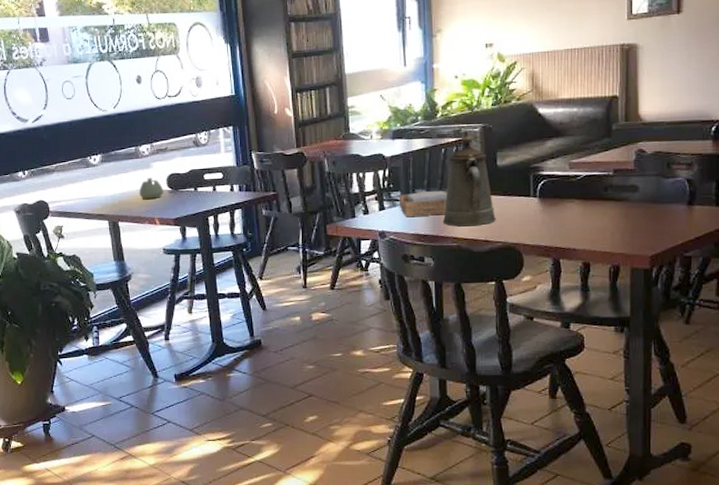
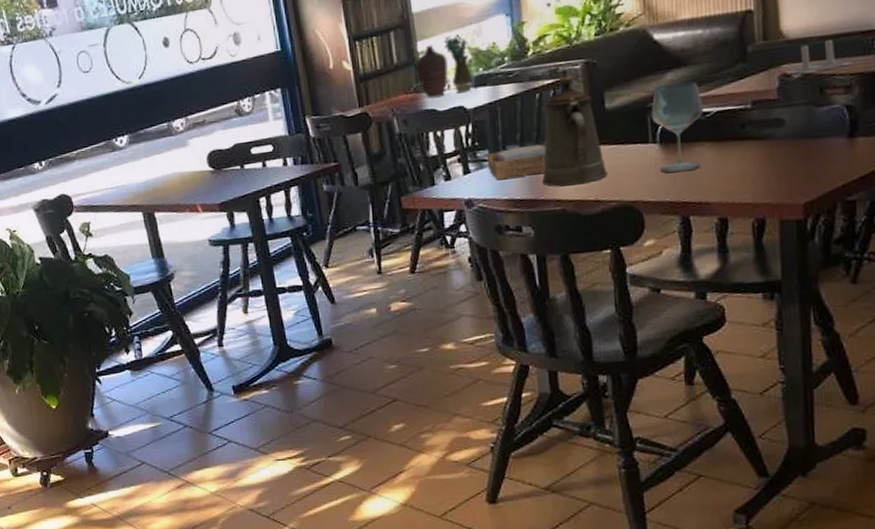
sugar bowl: present [139,178,164,199] -> none [176,157,205,183]
decorative vase: none [345,101,373,146] -> present [415,44,449,99]
vase: none [370,95,392,143] -> present [444,36,474,93]
wine glass: none [533,149,576,223] -> present [651,81,705,173]
napkin holder: none [641,126,694,152] -> present [786,40,852,75]

